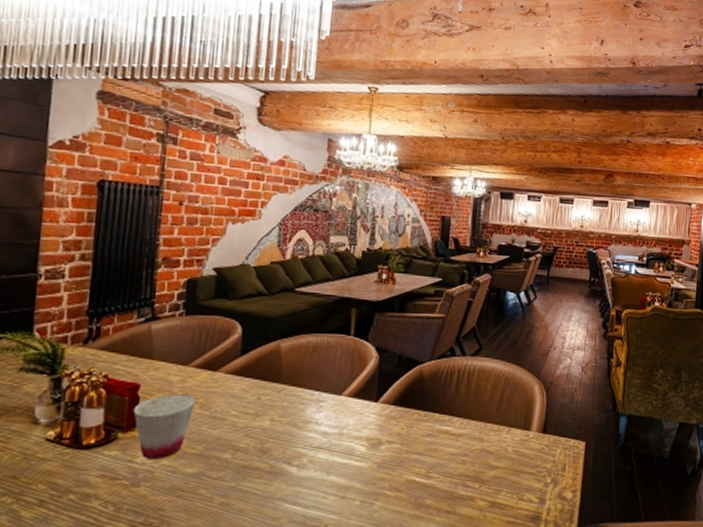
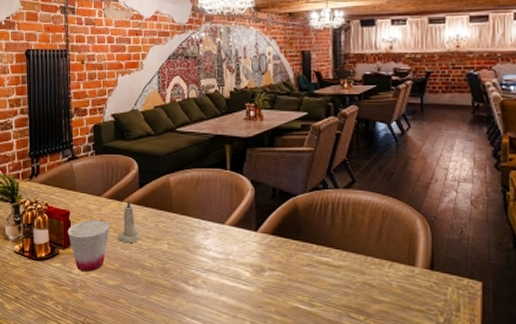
candle: none [205,368,238,422] -> present [118,199,142,244]

